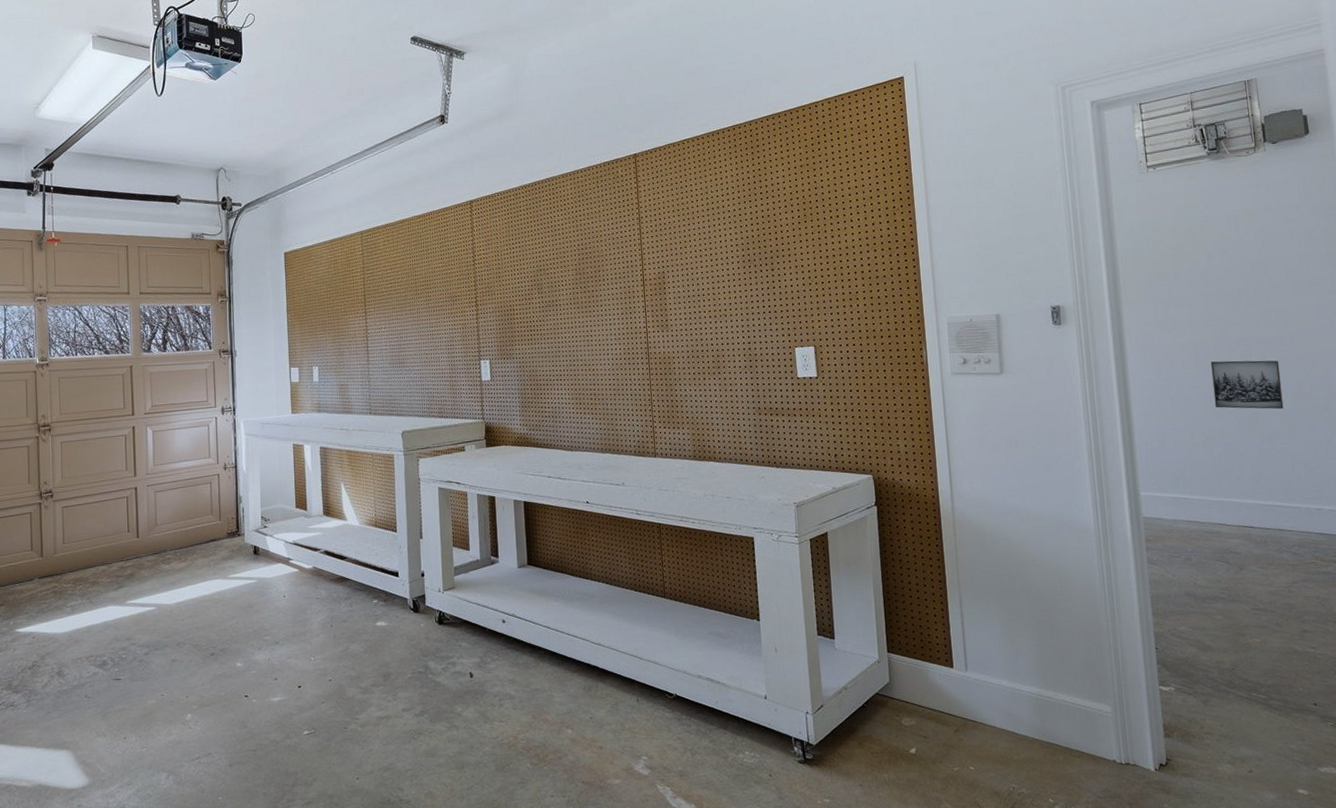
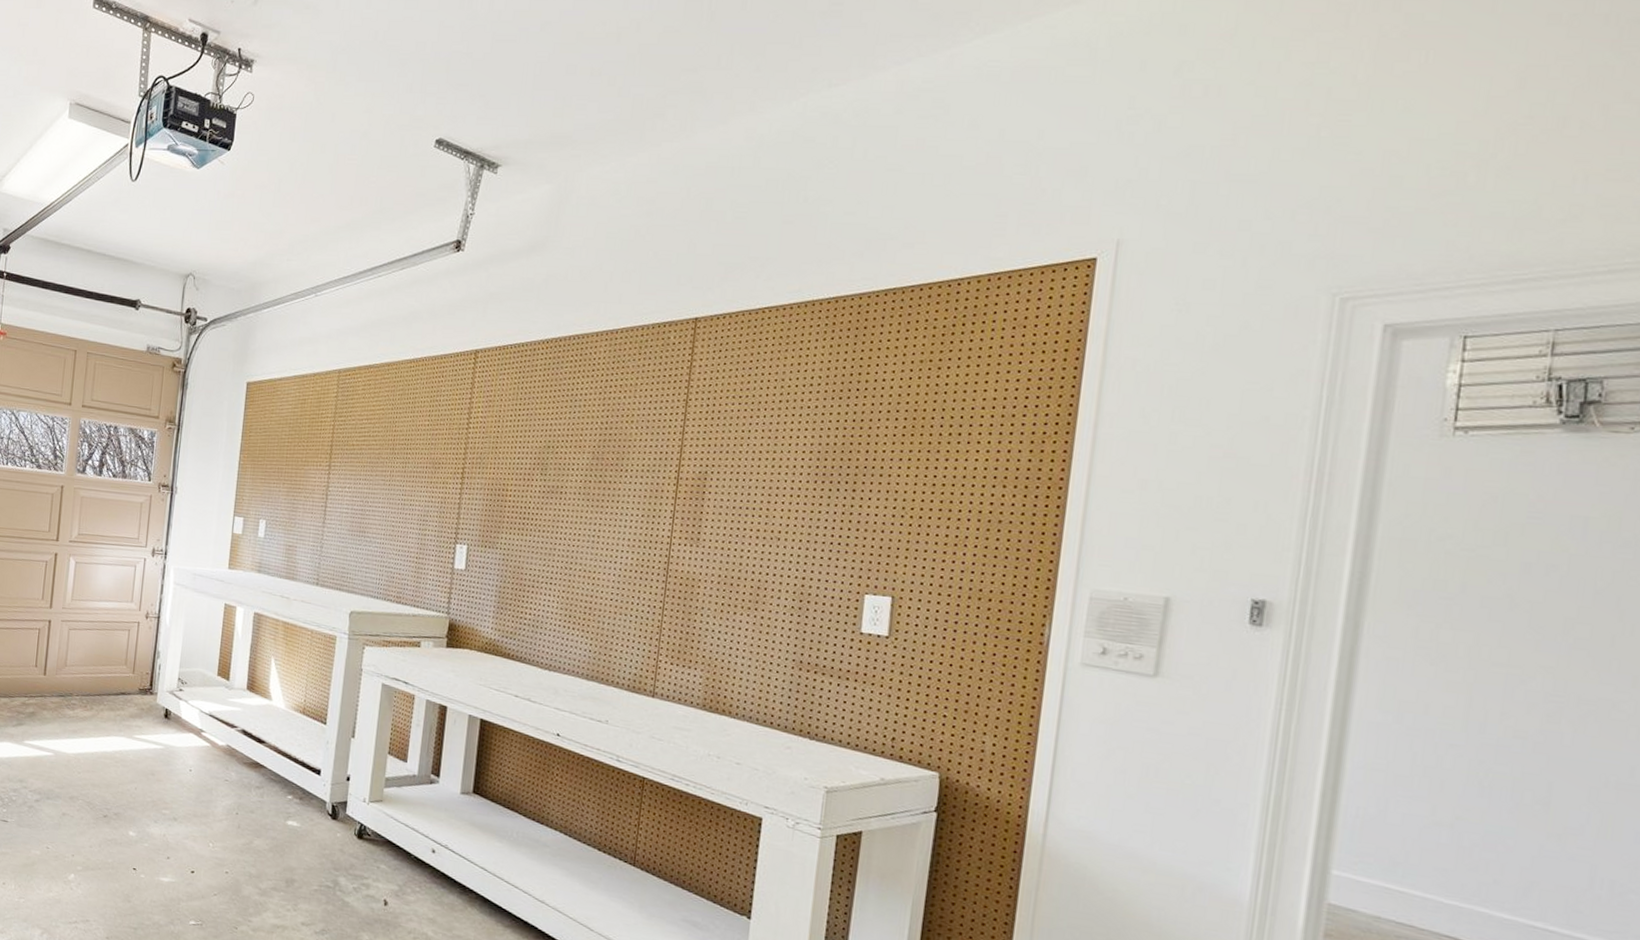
wall art: present [1210,360,1284,410] -> none [1481,715,1606,801]

